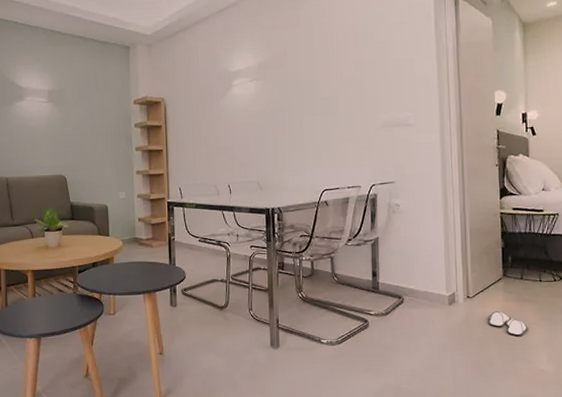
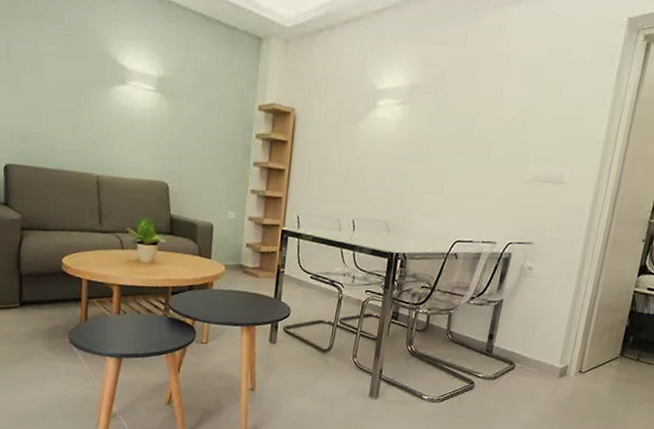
slippers: present [488,311,528,337] -> none [593,389,631,416]

